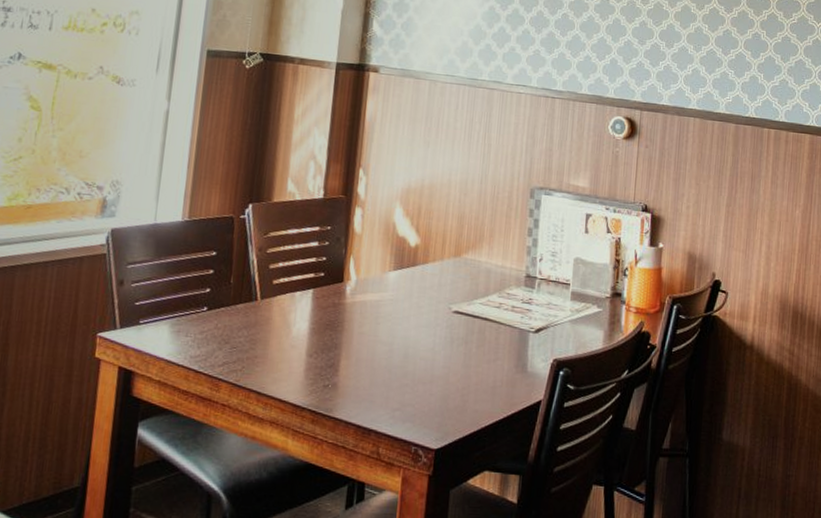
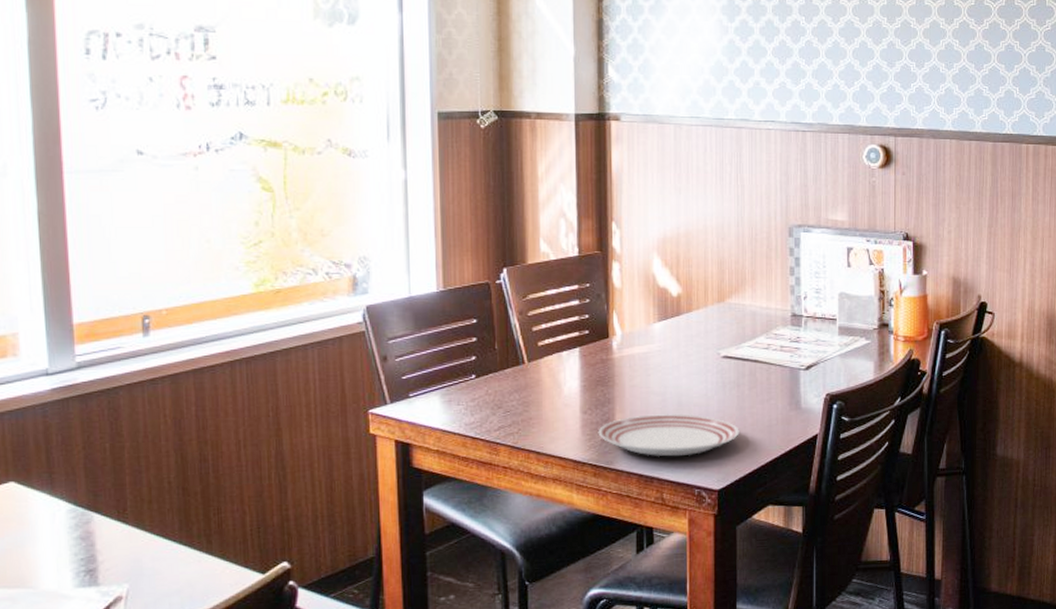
dinner plate: none [321,364,463,410] -> present [598,413,739,457]

